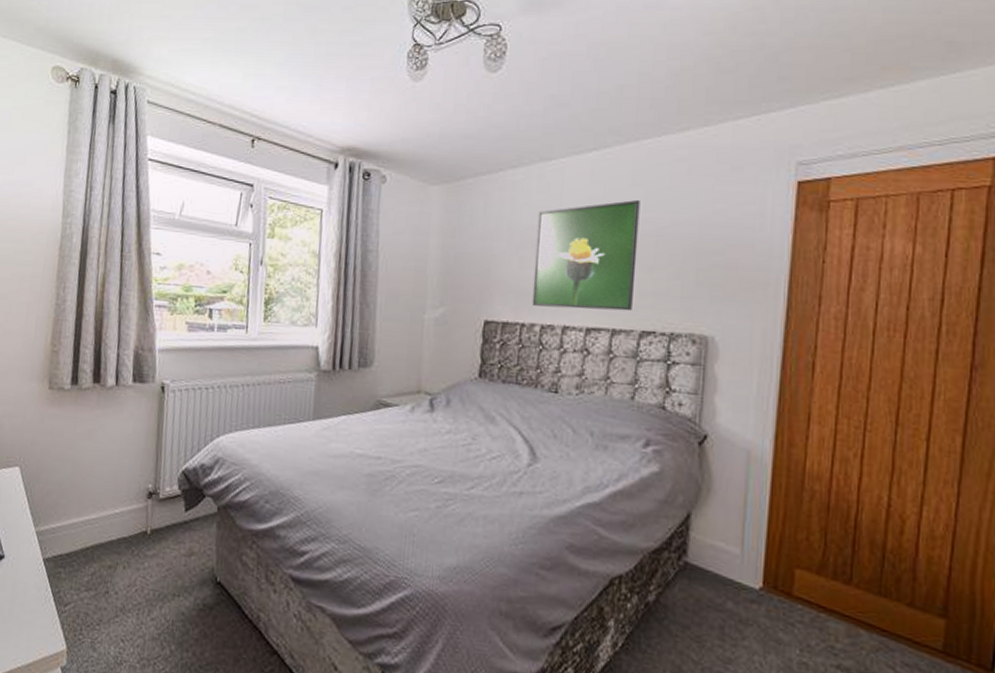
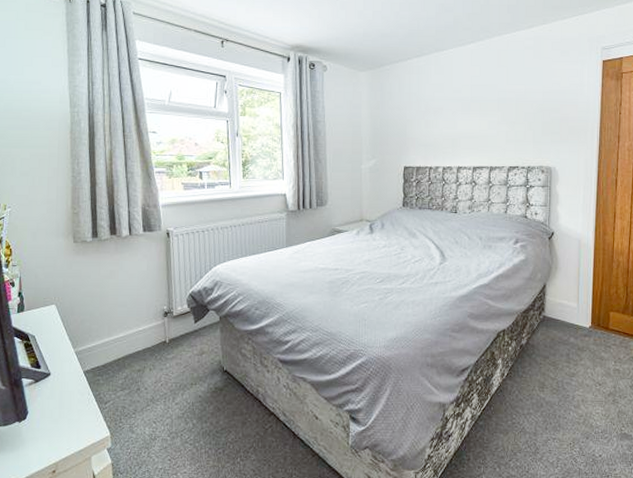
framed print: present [531,200,640,311] -> none [436,77,504,154]

